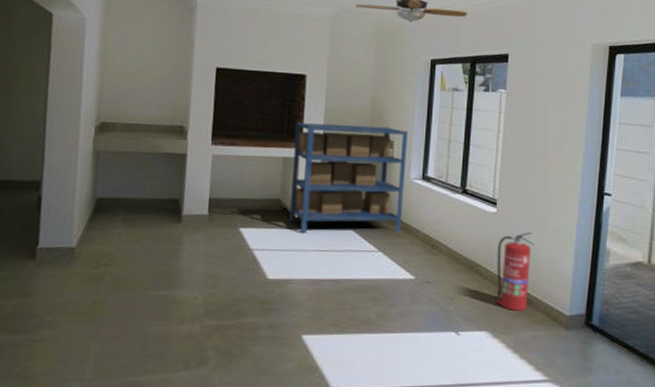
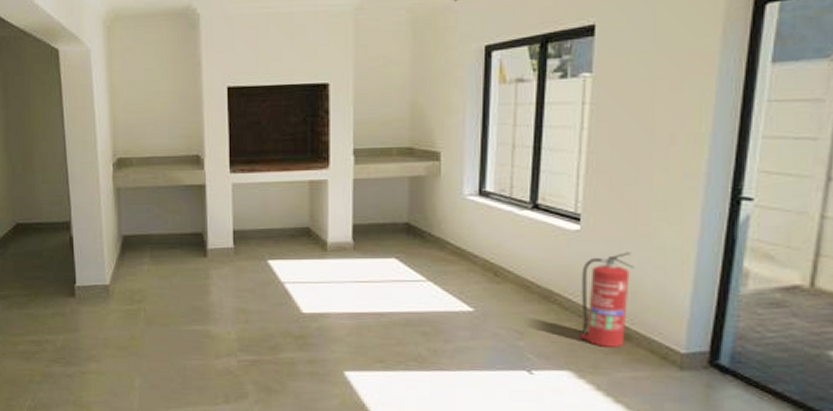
shelving unit: present [289,121,408,233] -> none [321,135,458,263]

